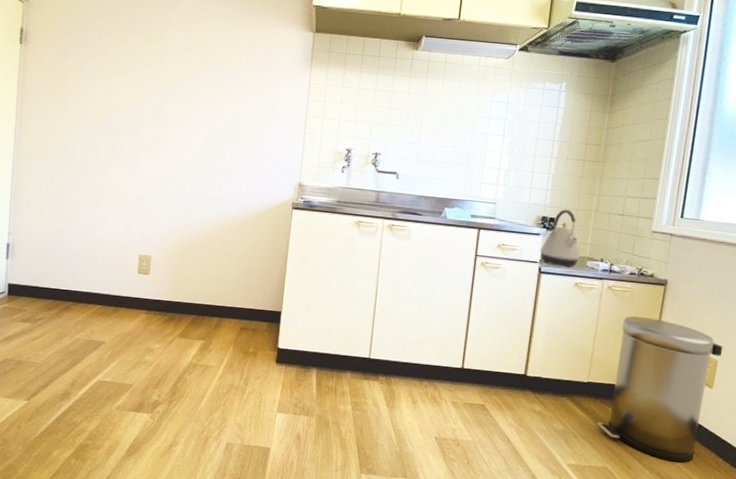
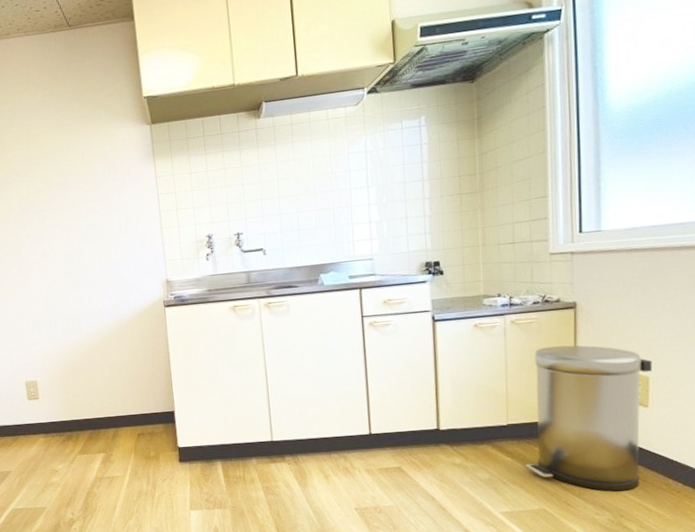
kettle: present [539,209,580,267] -> none [429,249,475,311]

